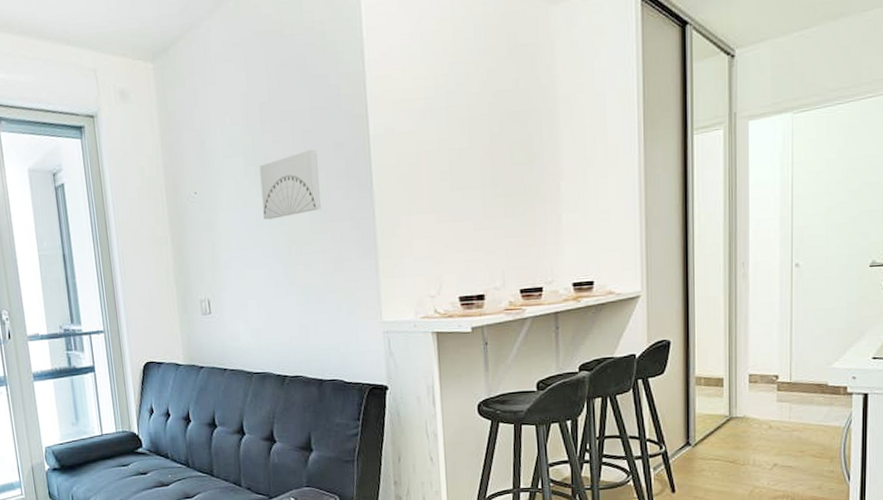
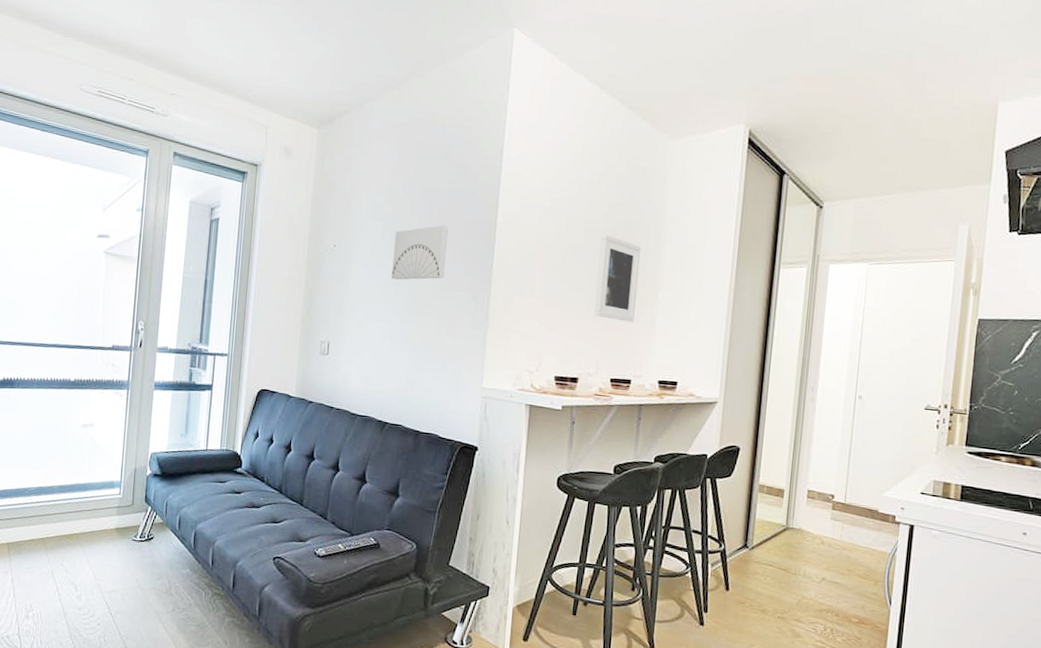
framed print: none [488,129,537,224] -> present [594,234,641,322]

